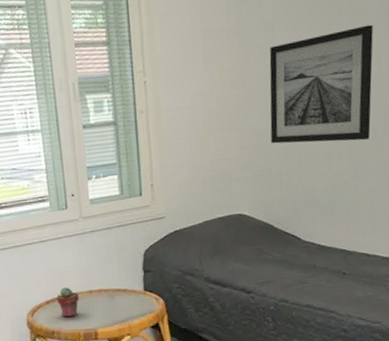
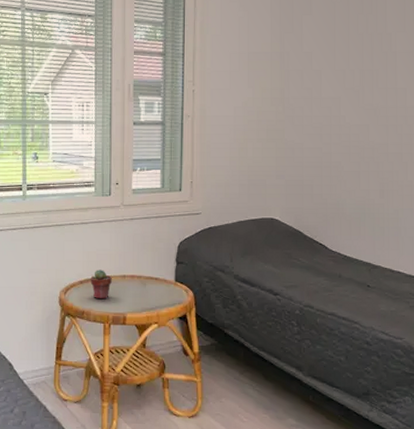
wall art: present [269,24,373,144] -> none [305,64,401,163]

